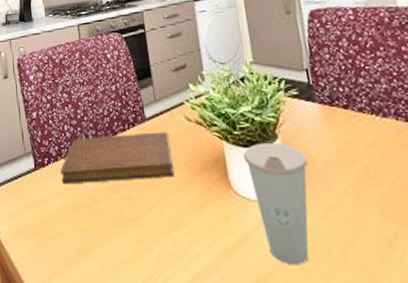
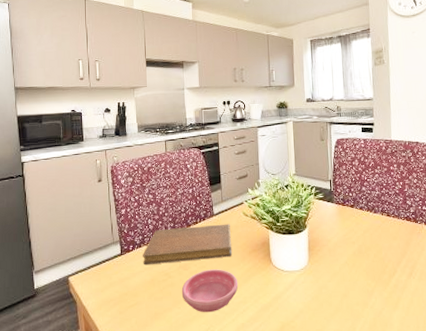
saucer: none [111,193,187,254] -> present [181,269,239,313]
cup: present [243,142,310,266] -> none [282,230,325,313]

